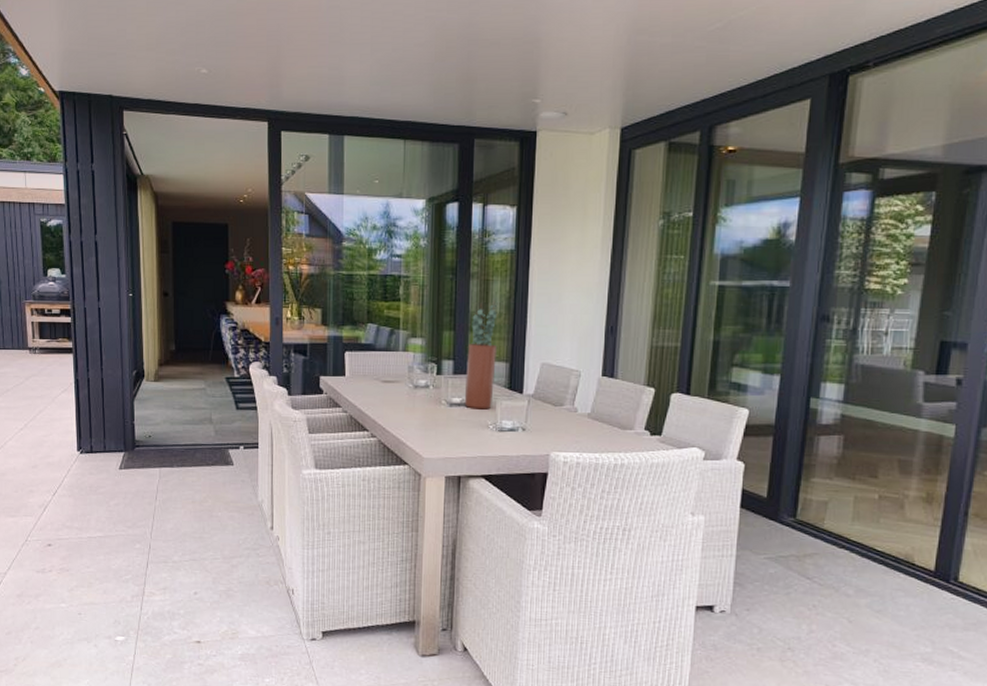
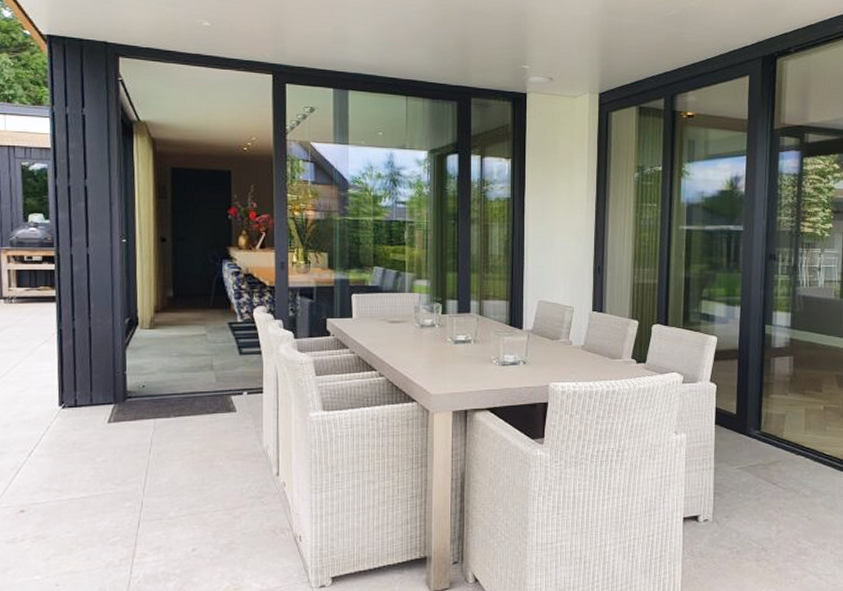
vase: present [464,300,498,410] -> none [468,243,497,346]

